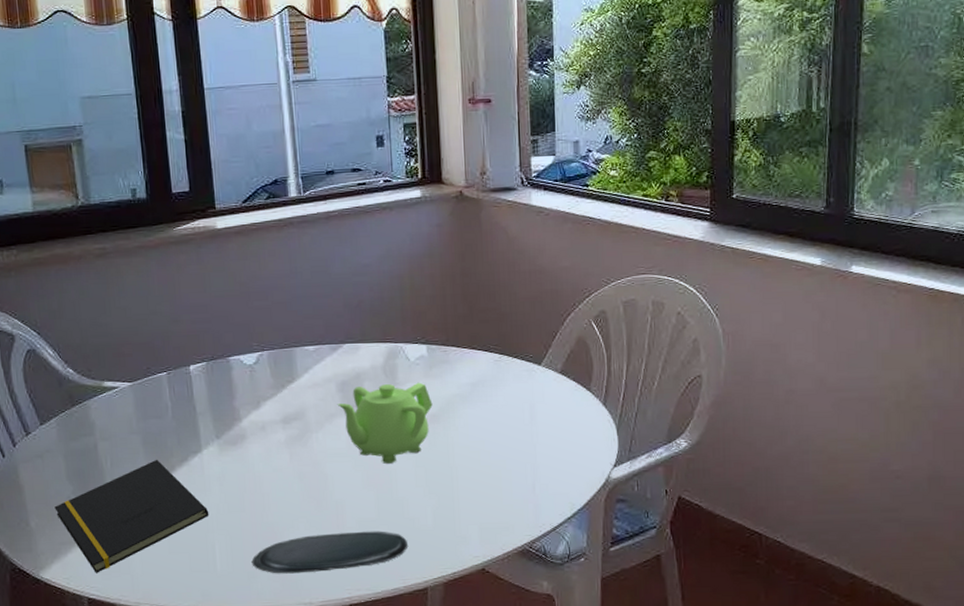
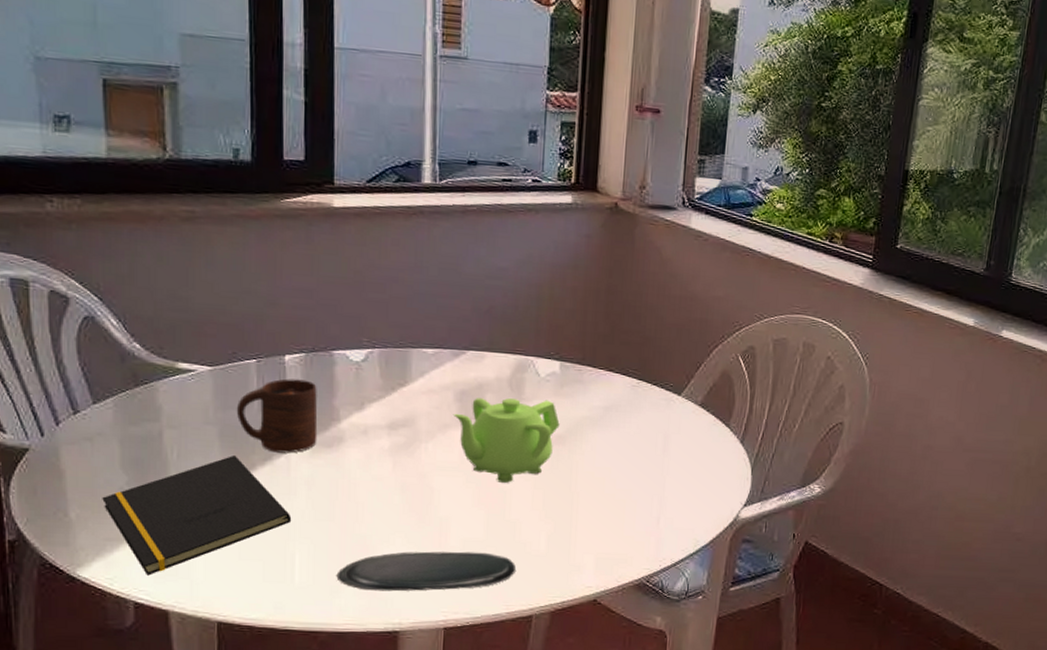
cup: none [154,386,224,454] -> present [236,378,318,454]

